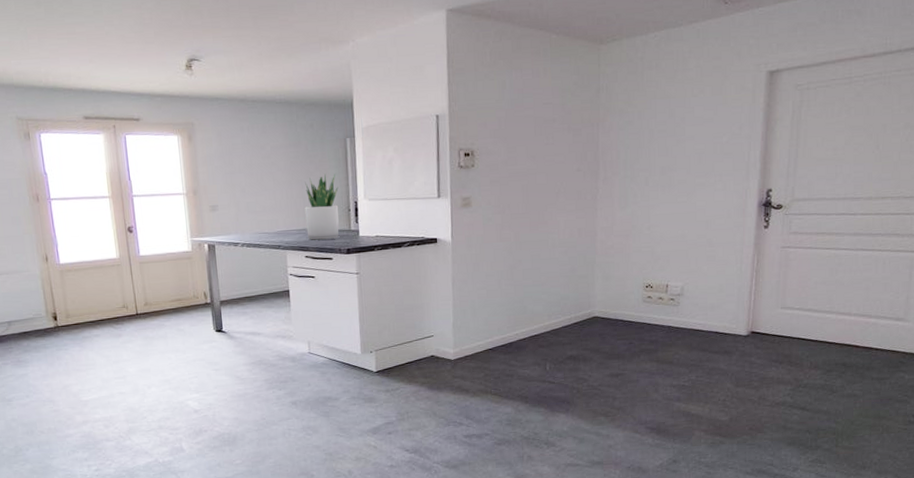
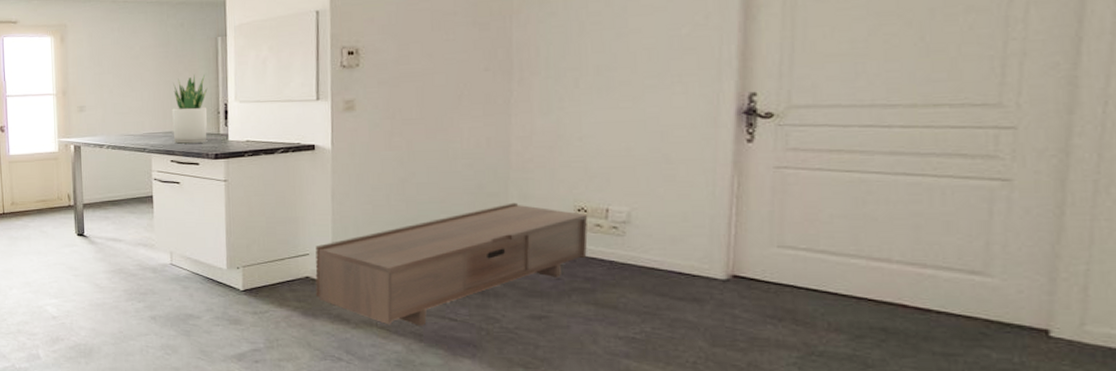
tv stand: none [439,282,653,392] -> present [315,202,588,326]

